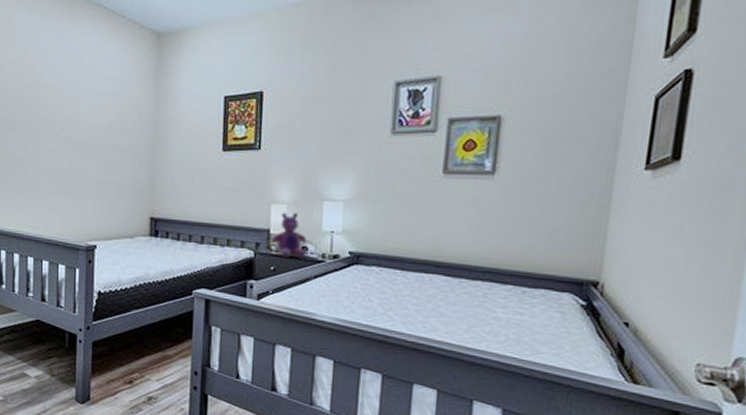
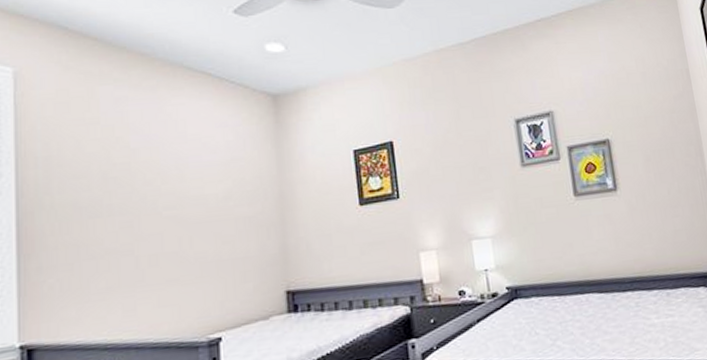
stuffed animal: present [272,212,307,259] -> none [426,256,465,308]

